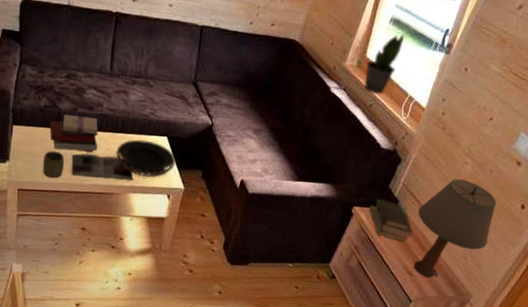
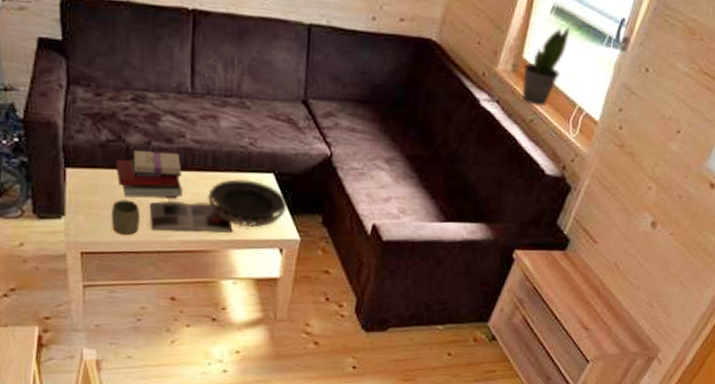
books: present [369,199,413,242] -> none [534,239,588,290]
table lamp: present [413,179,497,278] -> none [590,209,687,331]

